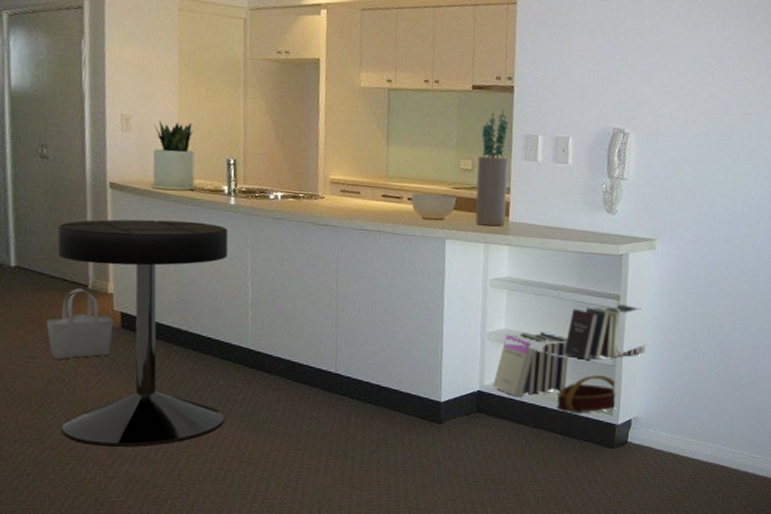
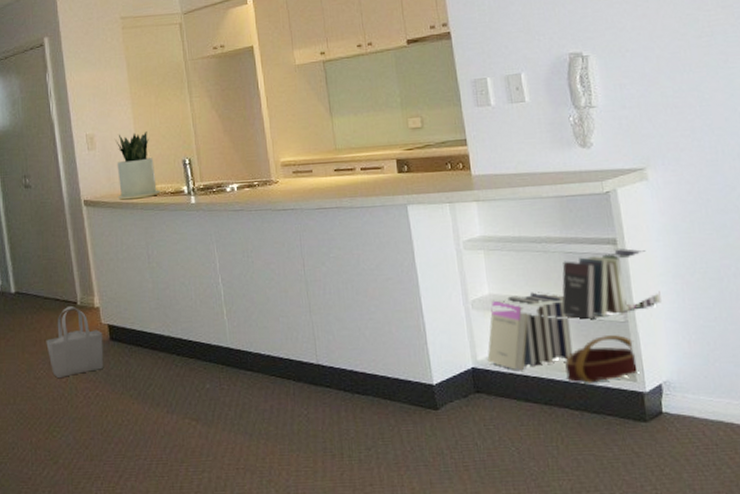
bar stool: present [57,219,229,447] -> none [46,225,217,462]
bowl: present [410,193,457,220] -> none [363,157,412,187]
vase: present [475,109,509,227] -> none [425,58,468,185]

